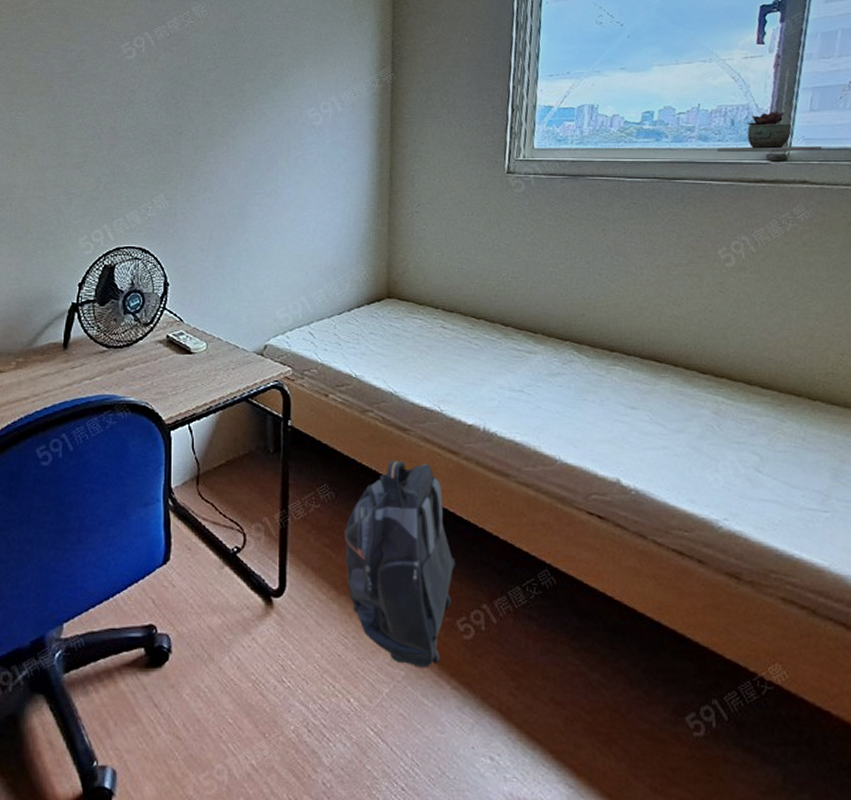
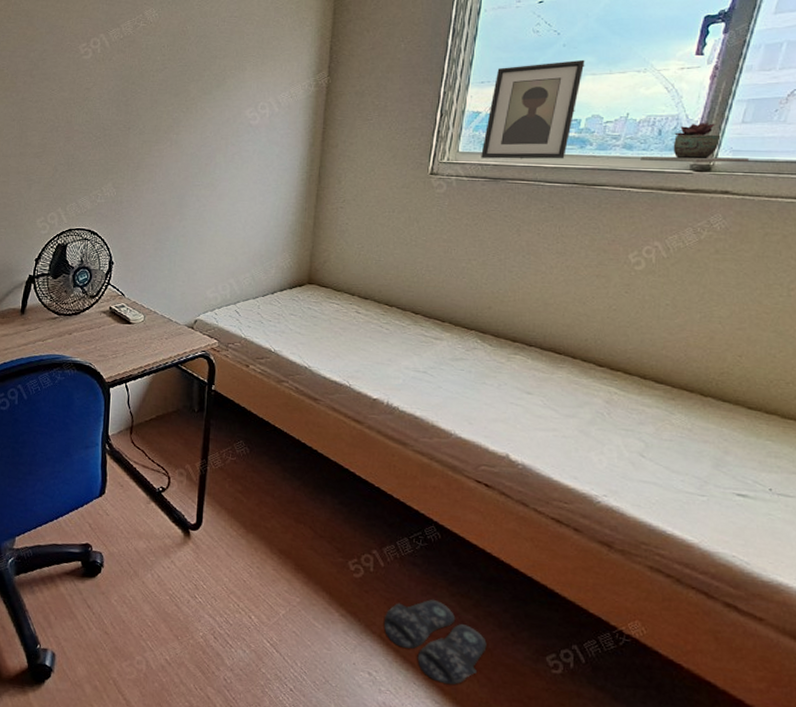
backpack: present [344,459,455,668] -> none [254,424,351,597]
slippers: none [503,659,620,763] -> present [384,600,487,685]
picture frame: none [557,50,652,154] -> present [481,59,585,159]

